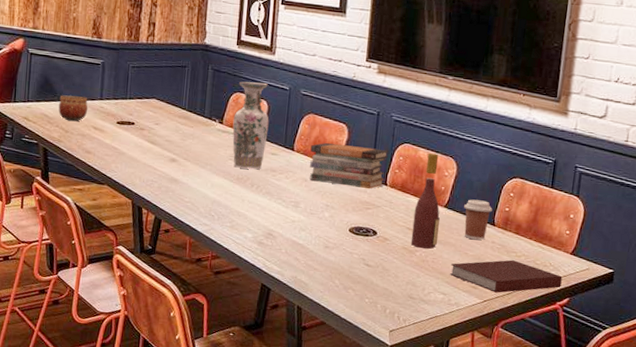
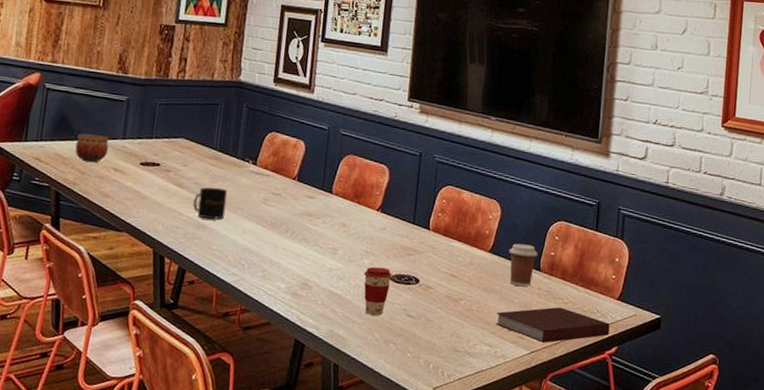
mug: none [166,144,197,174] -> present [193,187,228,219]
vase: present [232,81,269,170] -> none [266,120,307,214]
book stack: present [310,142,389,190] -> none [349,184,432,234]
coffee cup: none [324,219,351,264] -> present [363,267,392,316]
wine bottle: present [410,153,440,250] -> none [454,195,485,298]

